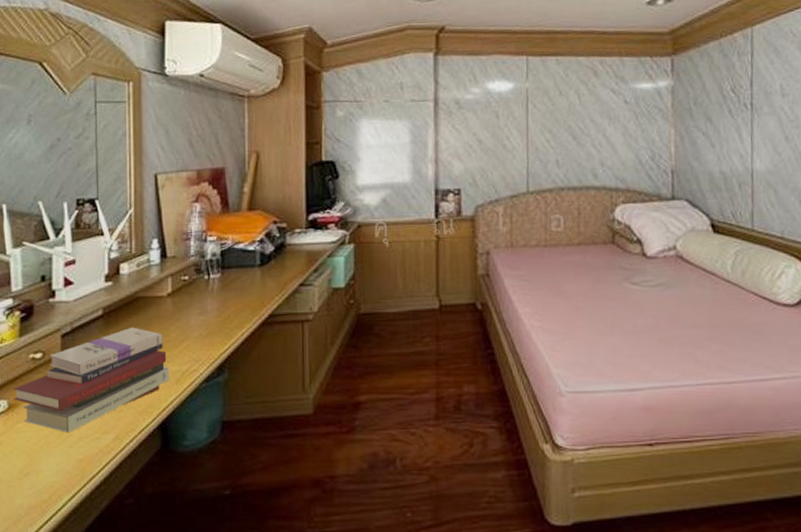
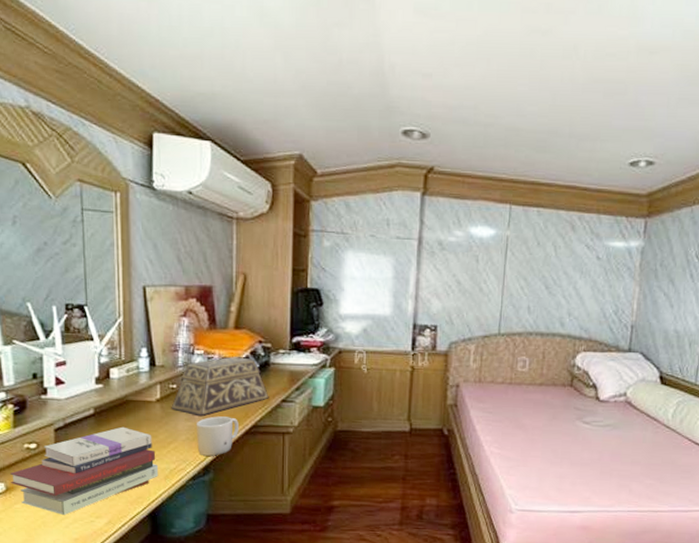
decorative box: none [183,240,286,308] -> present [171,356,269,416]
mug: none [209,307,256,353] -> present [196,416,240,456]

